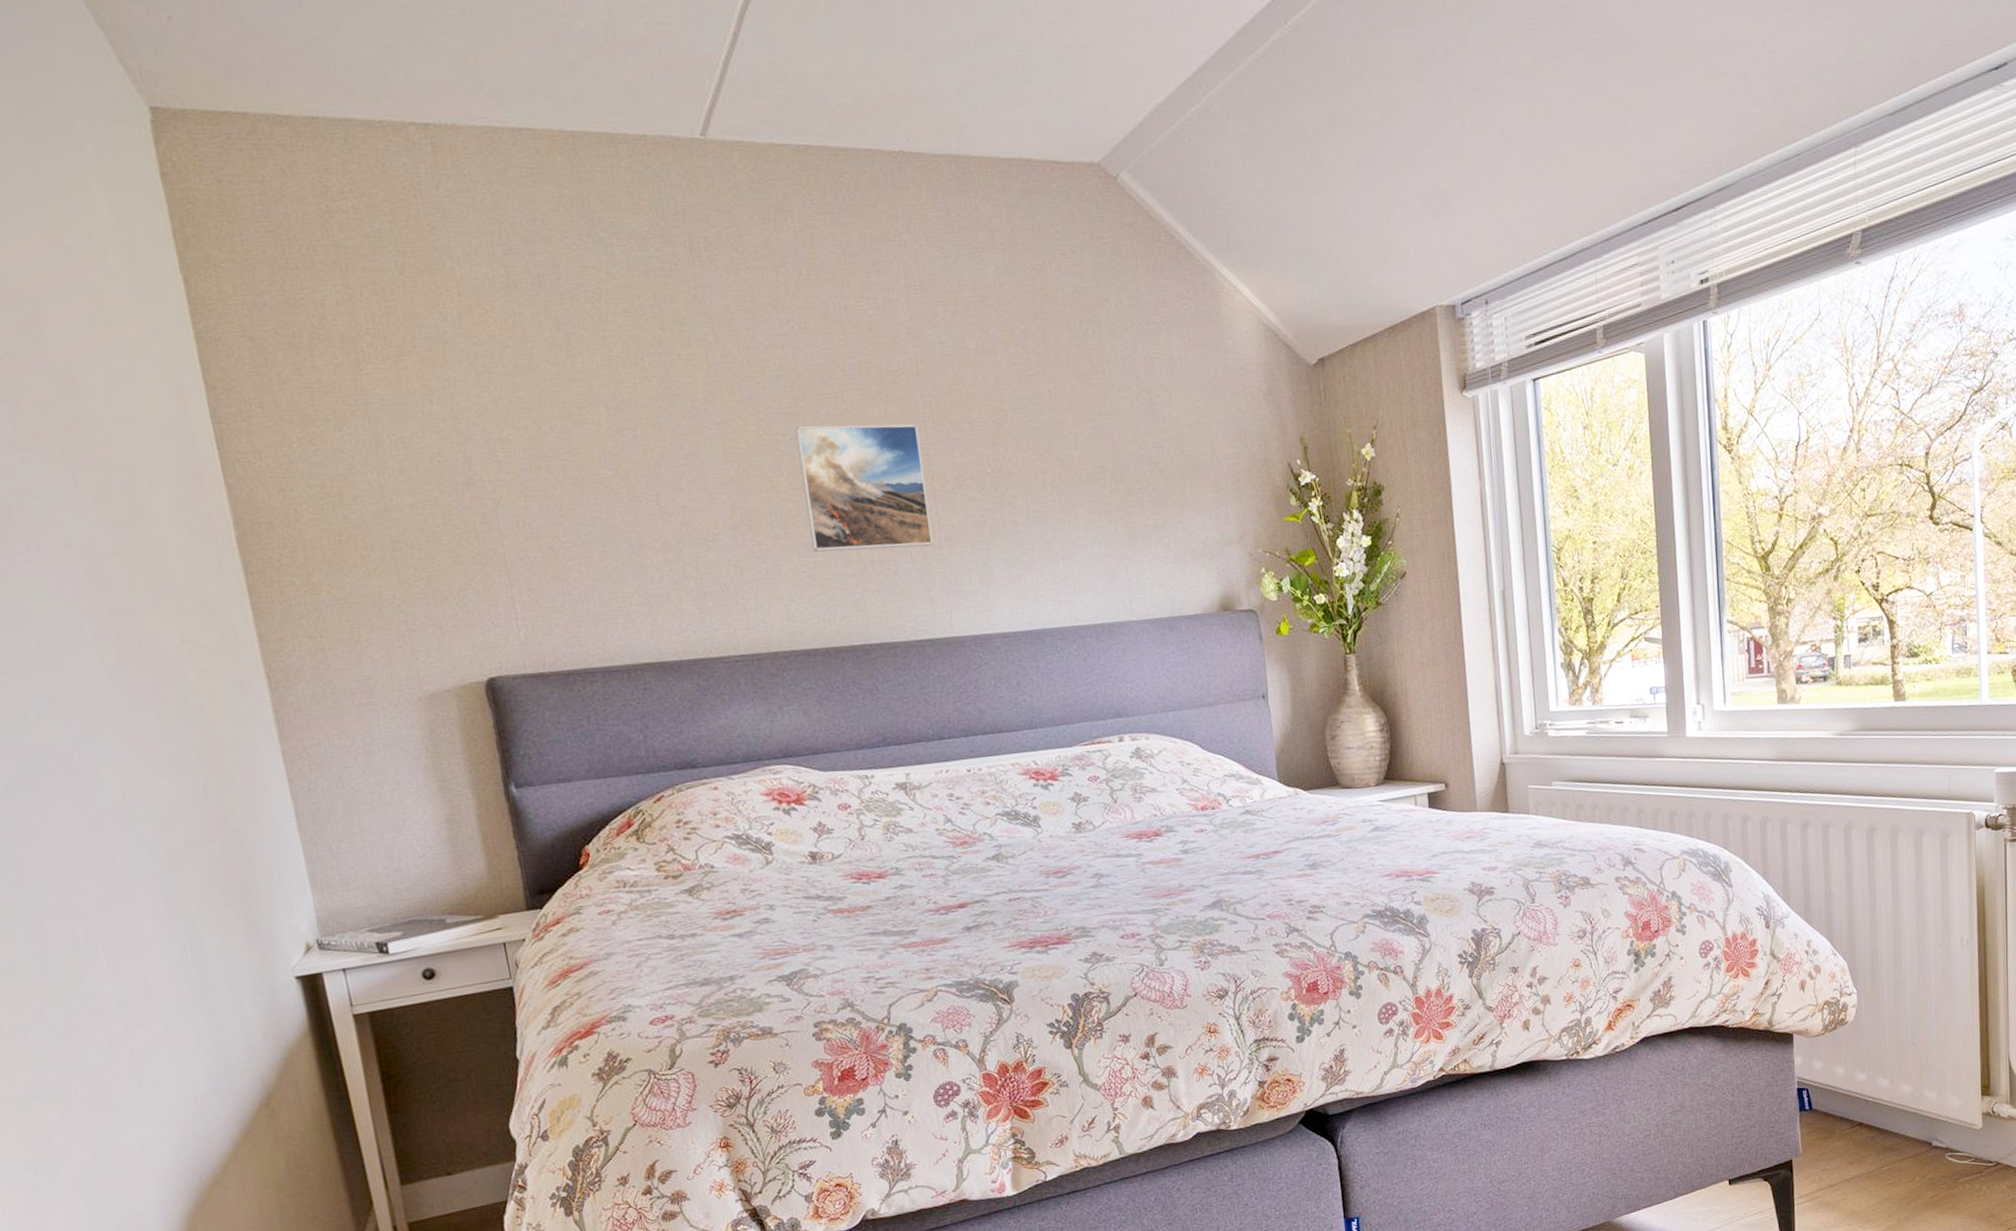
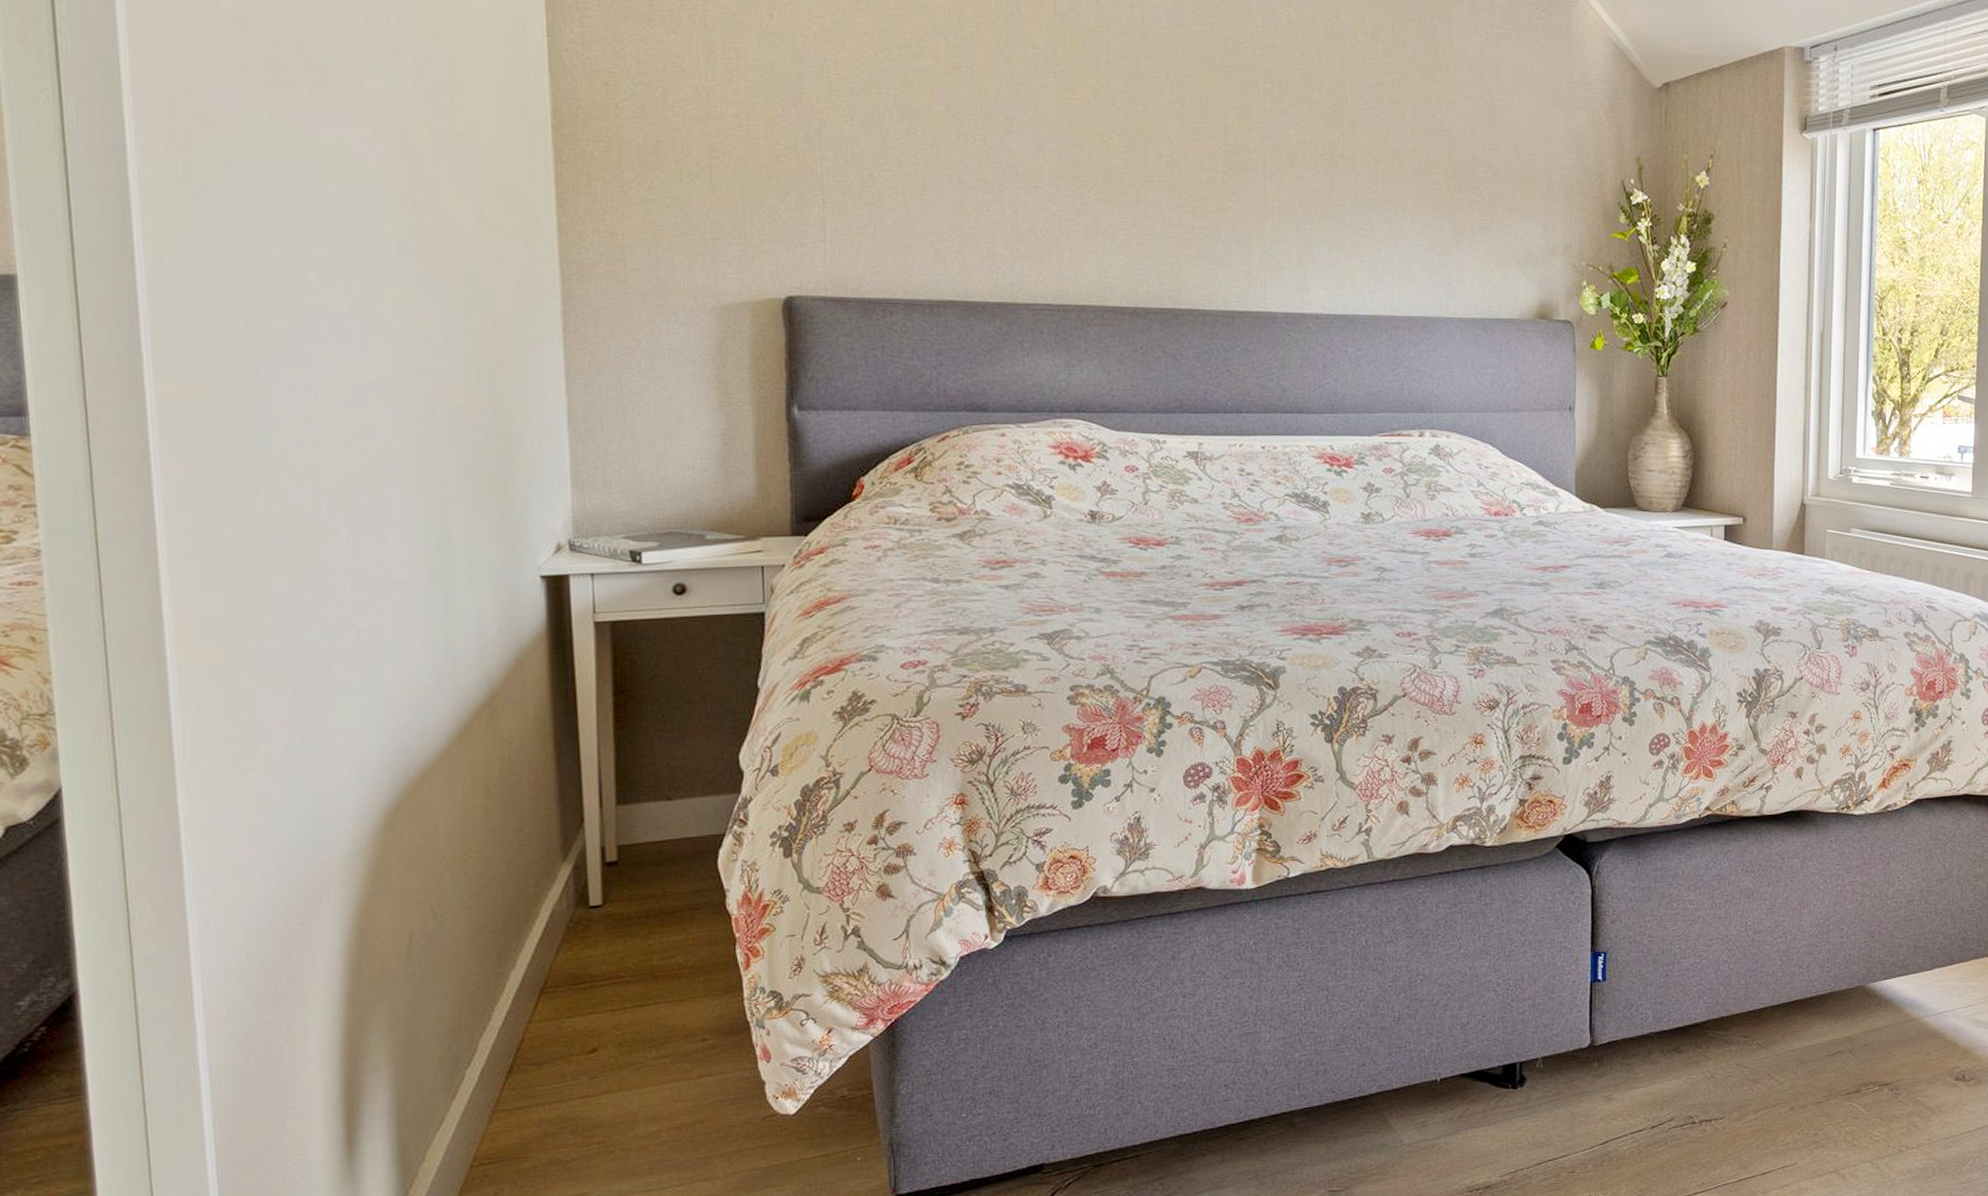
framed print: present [795,424,934,552] -> none [1133,85,1257,219]

